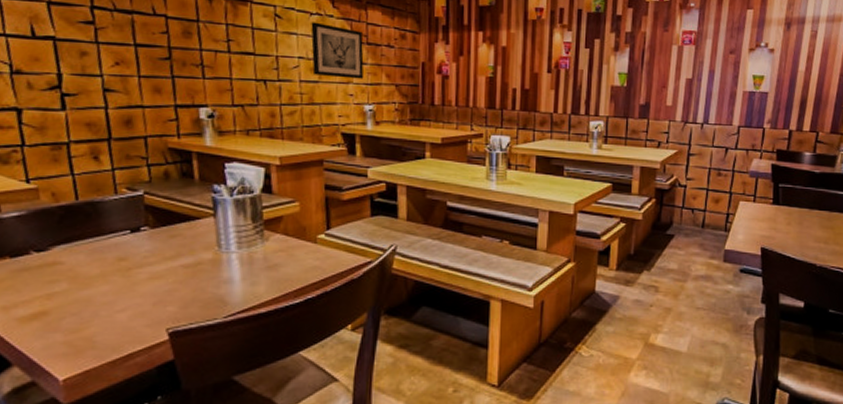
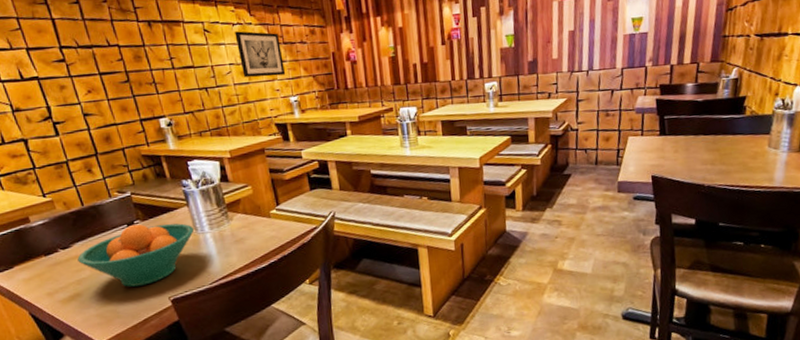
fruit bowl: none [54,231,216,310] -> present [77,223,194,287]

